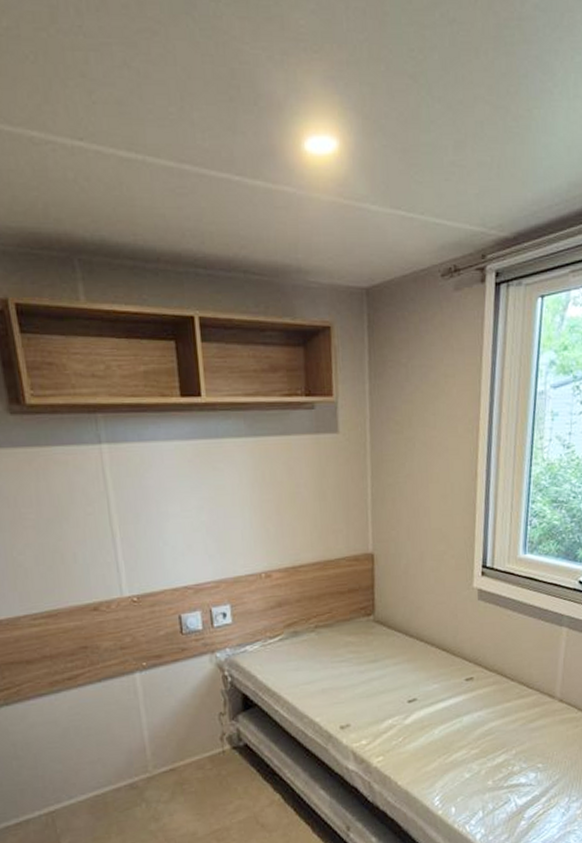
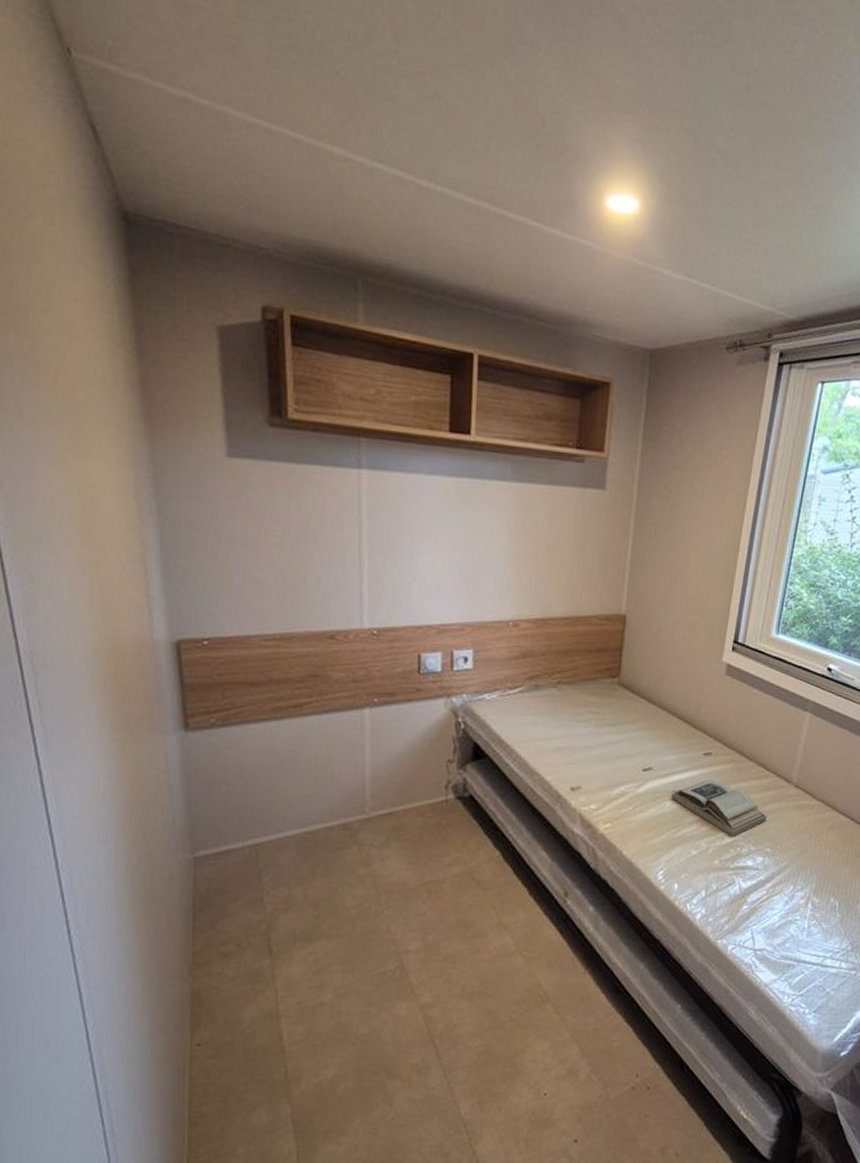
book: none [439,703,535,757] -> present [671,779,767,837]

